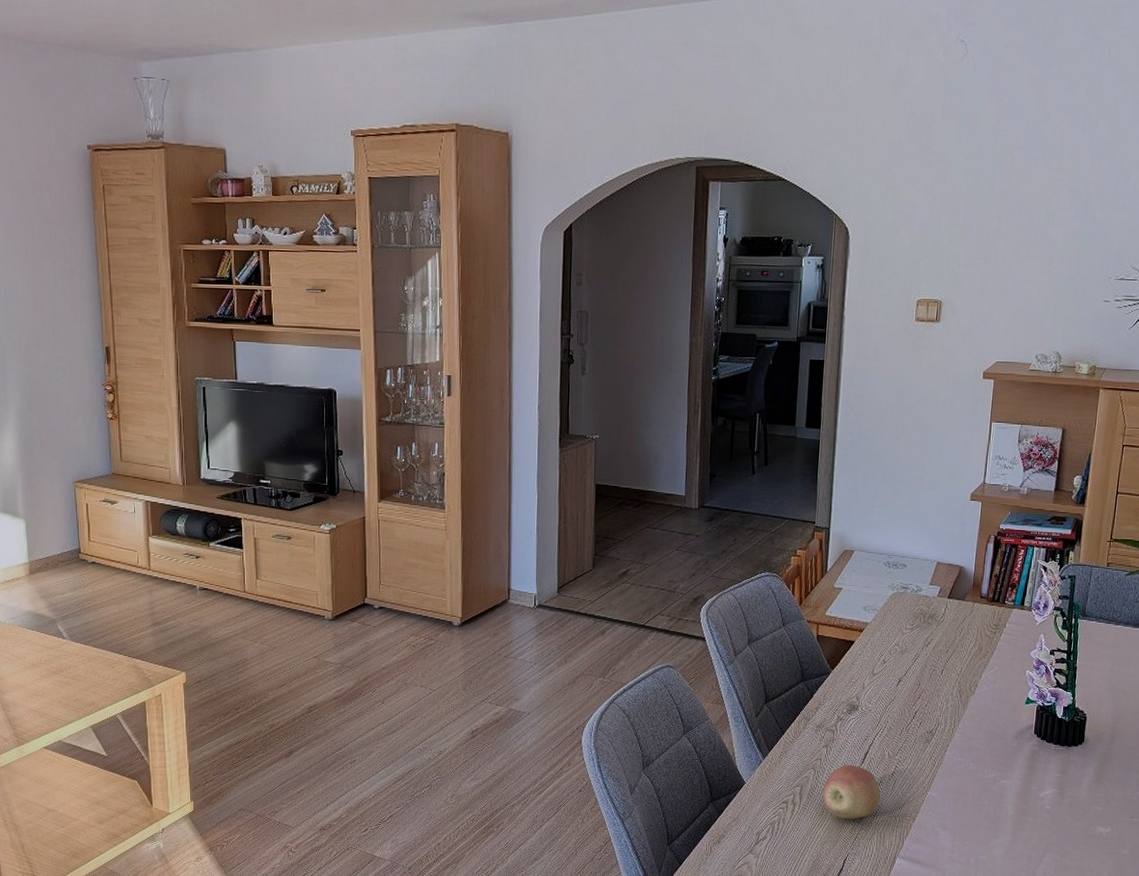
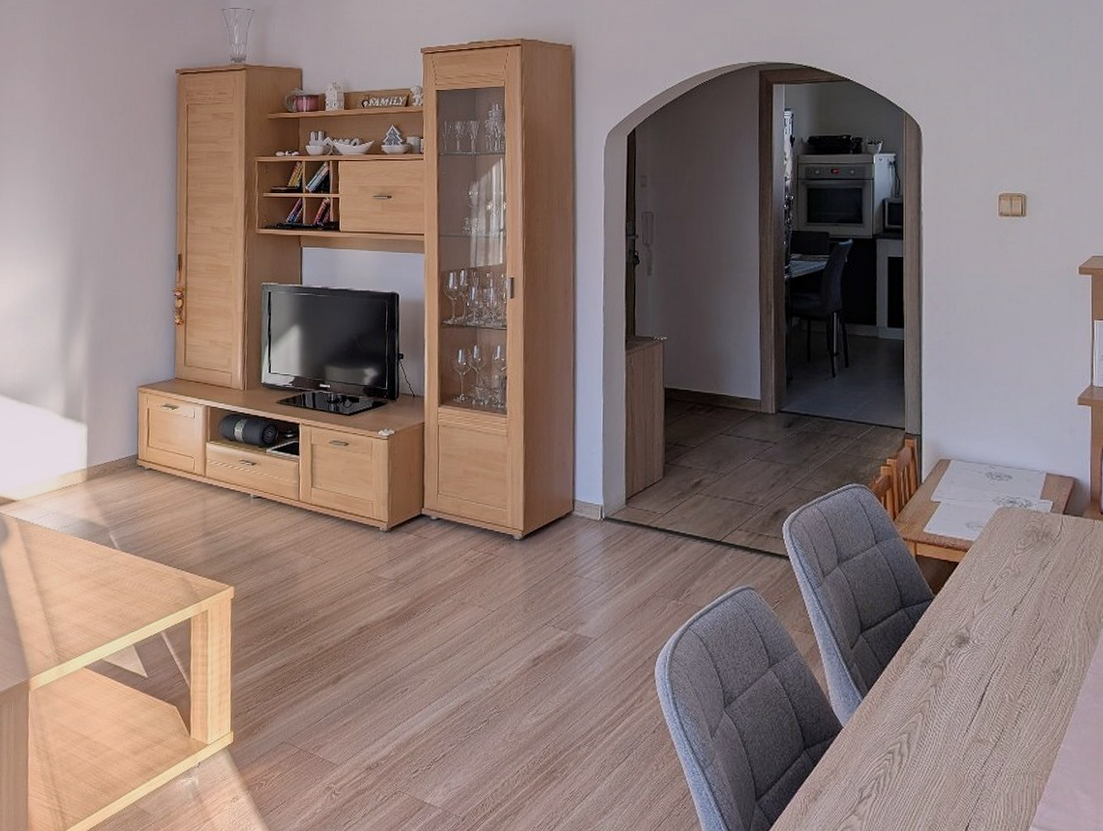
fruit: present [822,764,881,819] -> none [934,708,1003,776]

